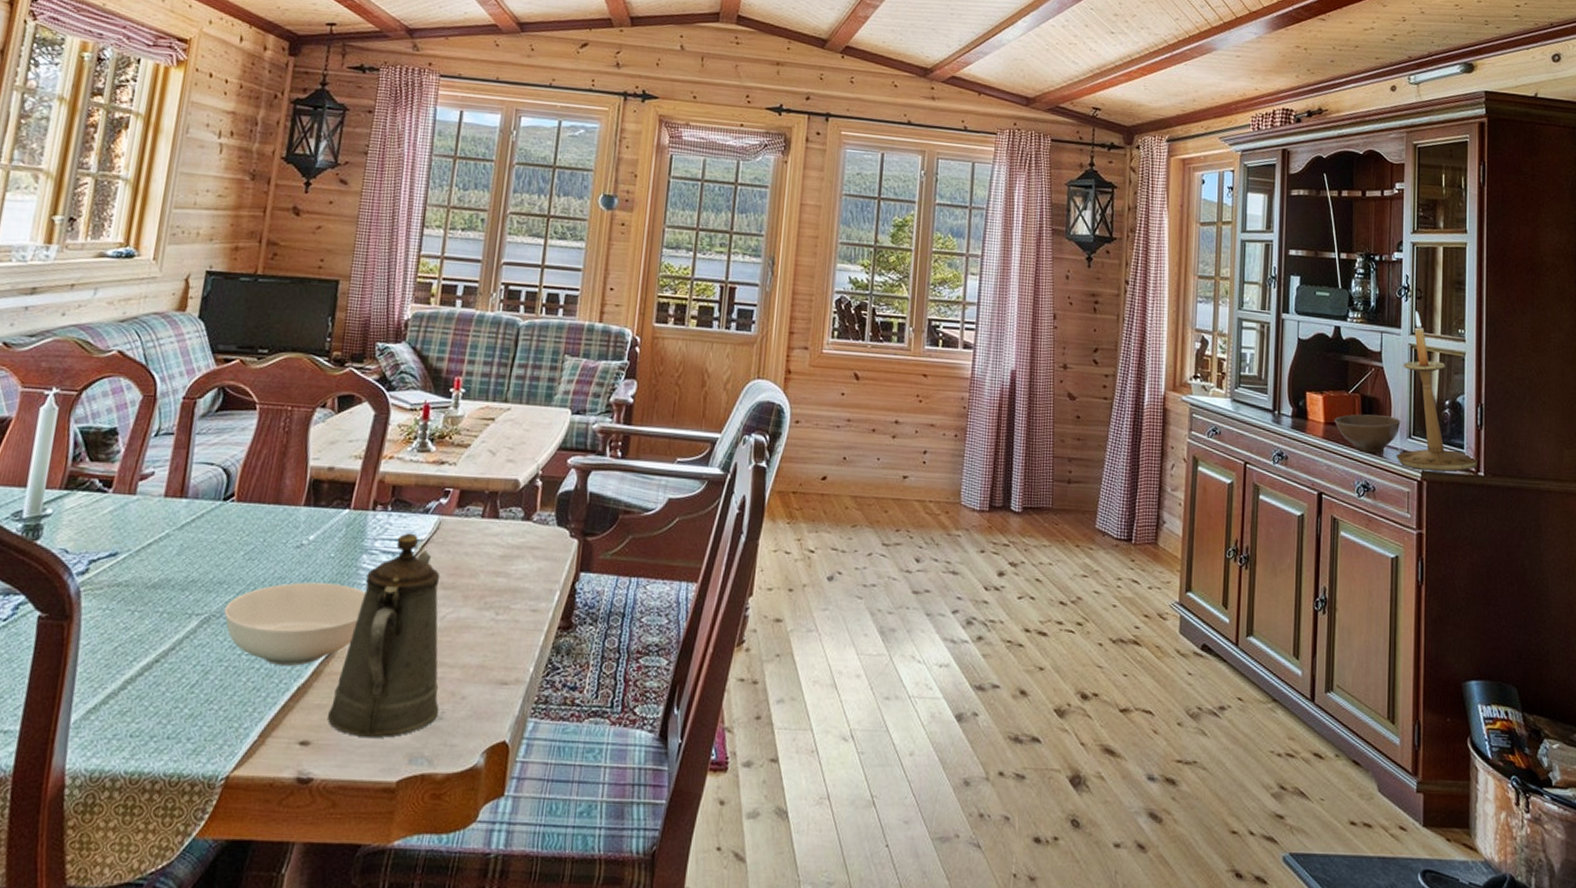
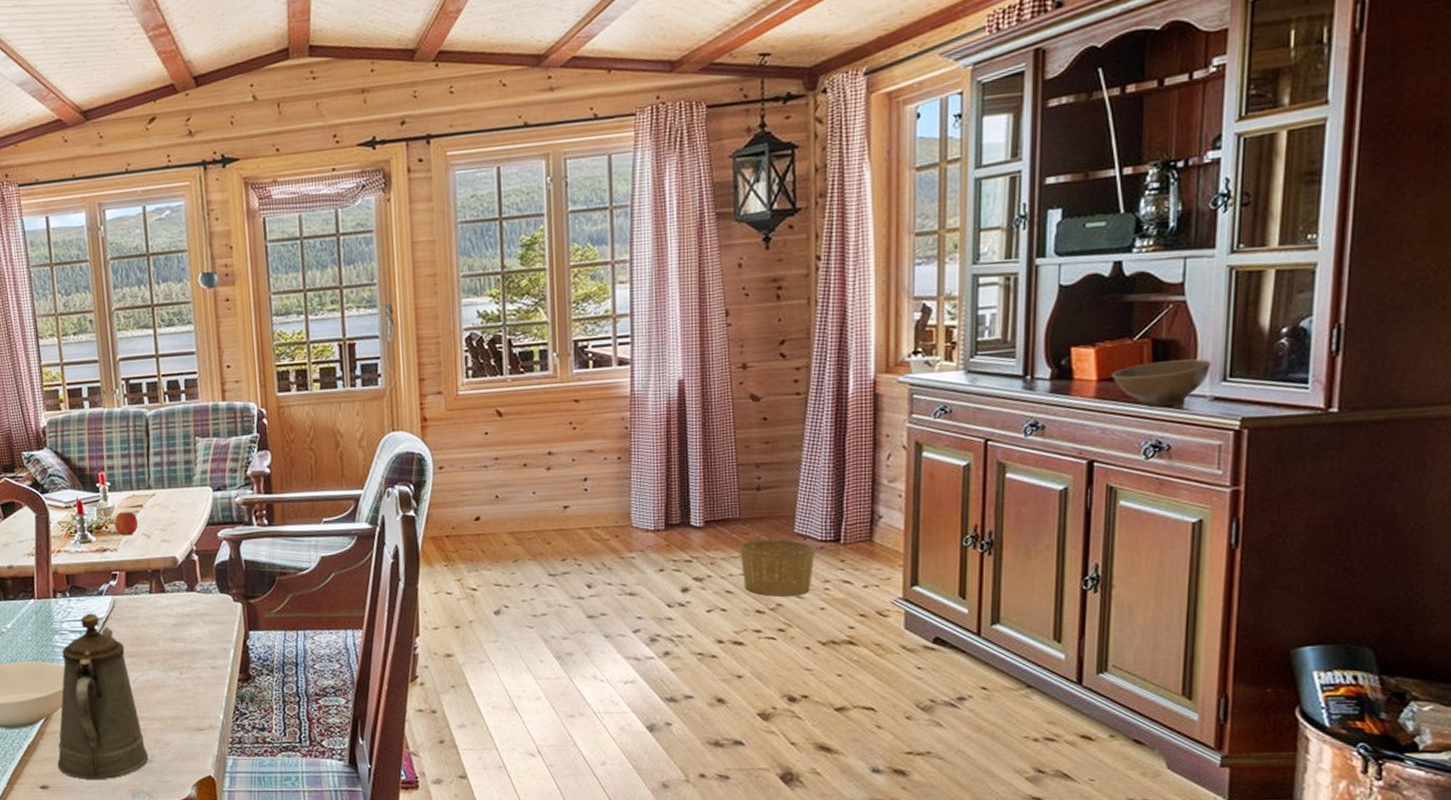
fruit: none [459,422,487,450] -> present [114,511,139,536]
basket: none [1049,525,1113,591] -> present [739,533,817,597]
candlestick: present [1397,311,1479,472] -> none [1204,222,1331,417]

